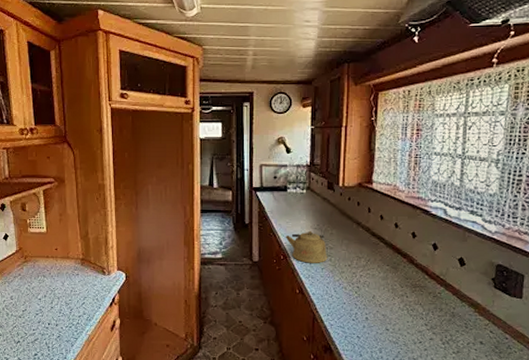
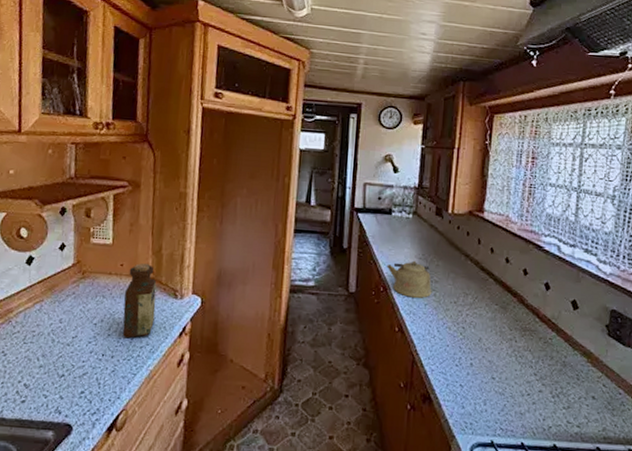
bottle: none [61,247,88,310] -> present [122,263,157,339]

